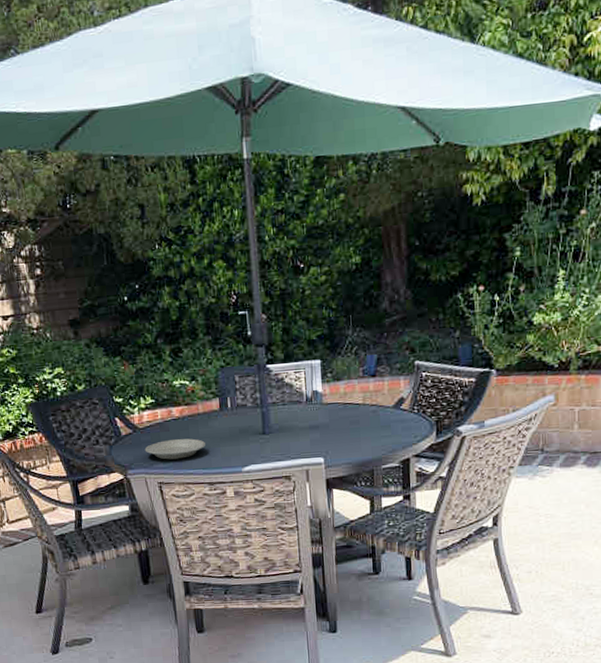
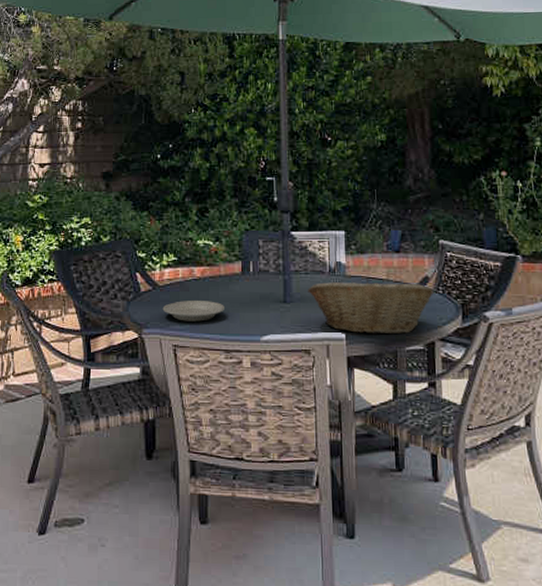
fruit basket: none [286,404,408,457] -> present [308,279,433,335]

